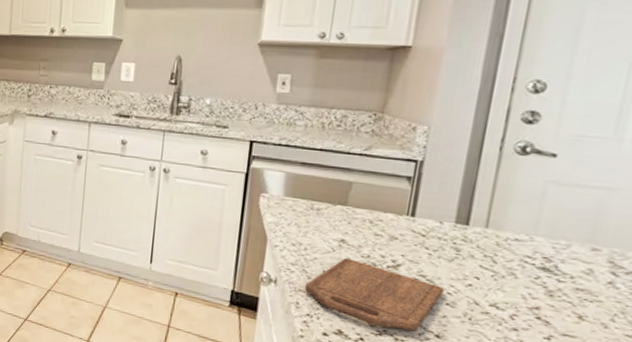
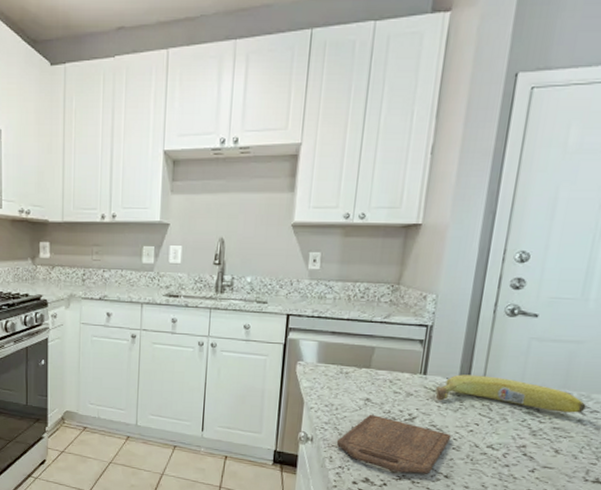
fruit: none [425,218,620,274] -> present [435,374,586,413]

